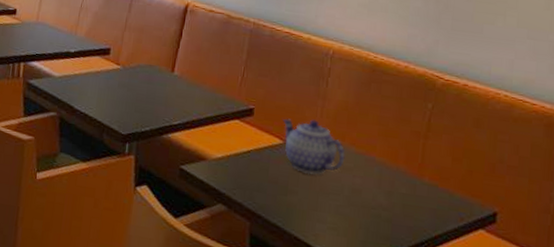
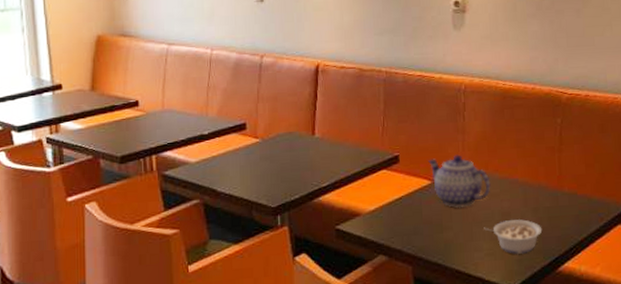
legume: none [330,197,394,237] -> present [484,219,543,254]

